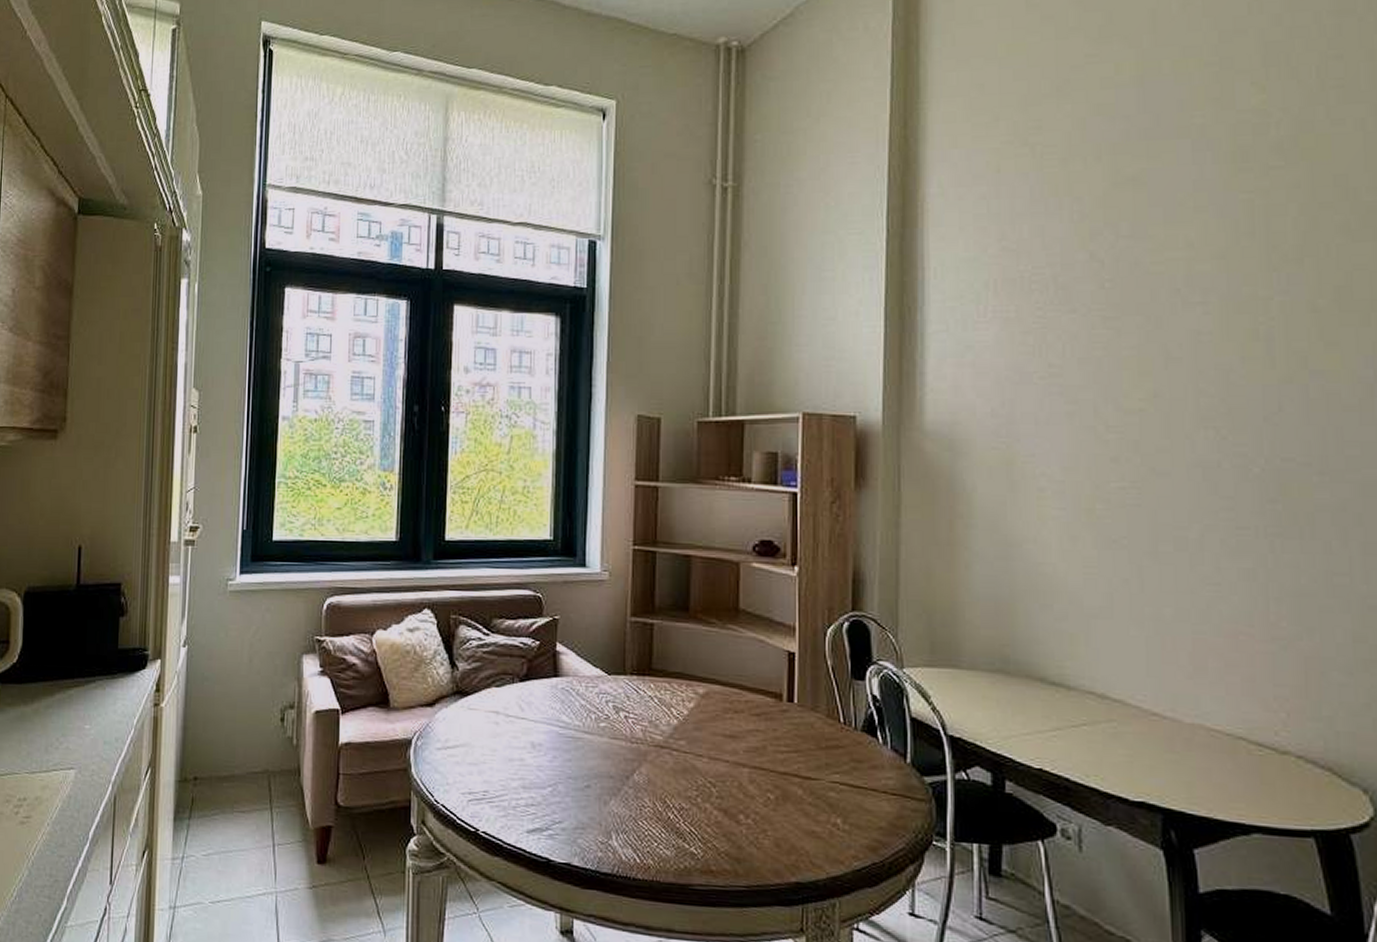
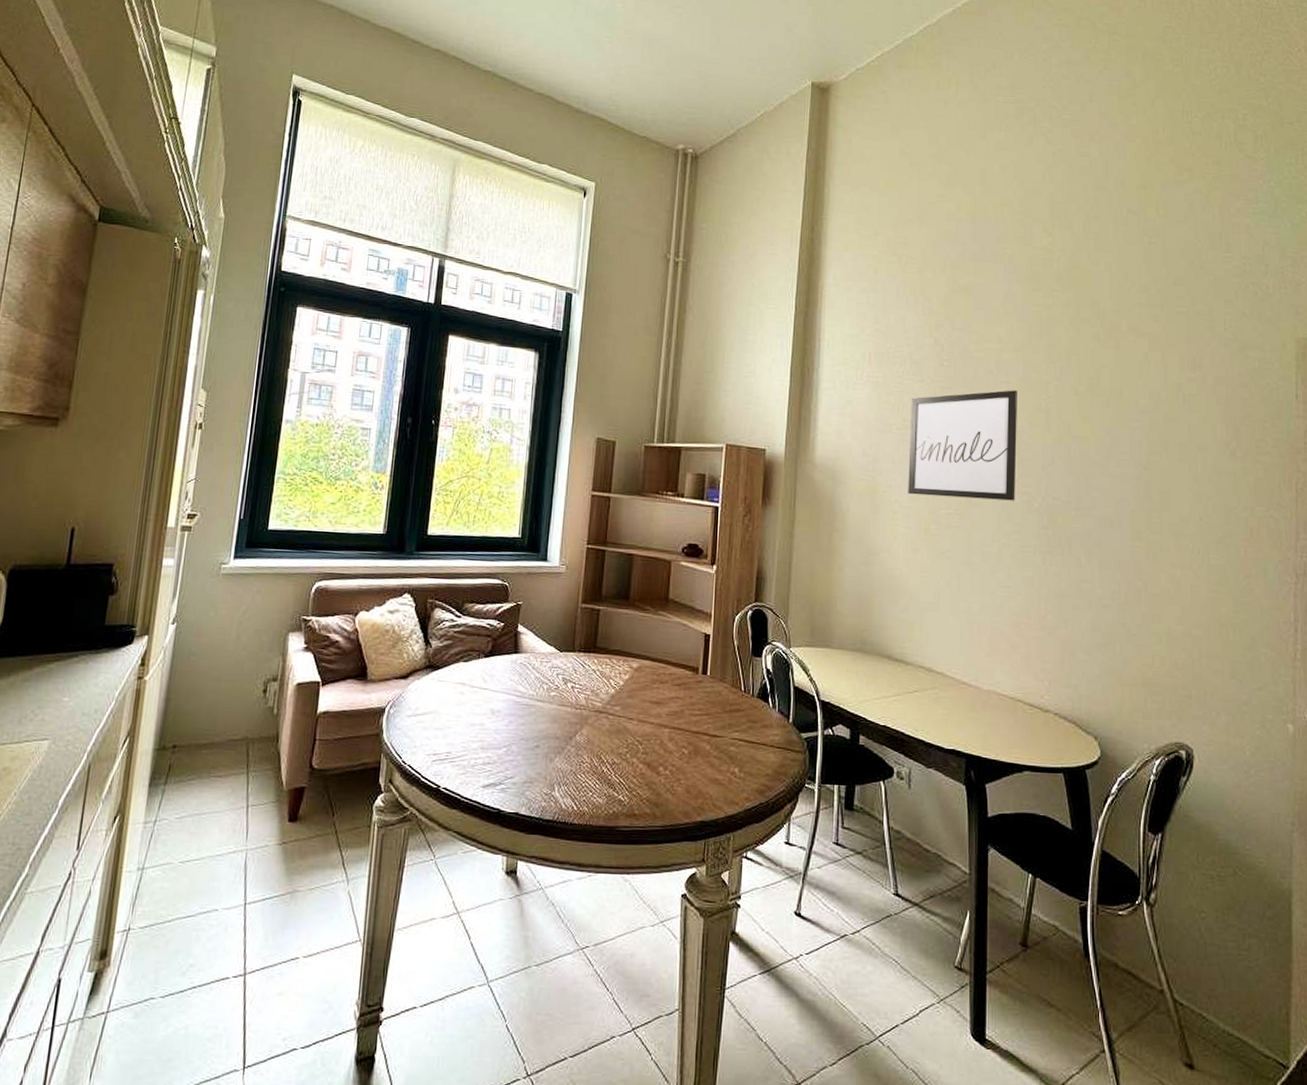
wall art: none [1058,313,1223,466] -> present [908,390,1017,501]

